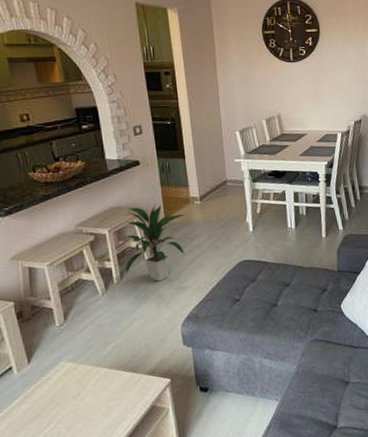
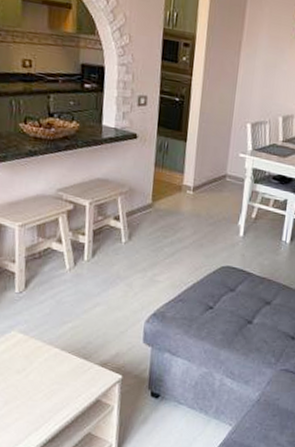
indoor plant: present [124,204,186,282] -> none [97,182,175,269]

